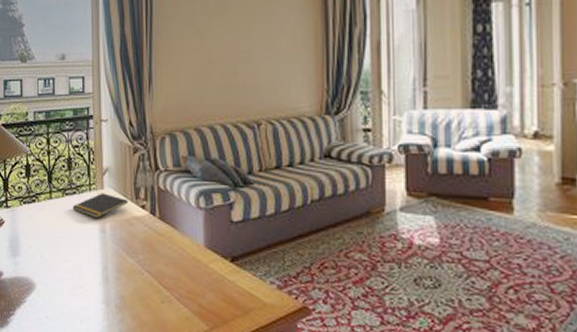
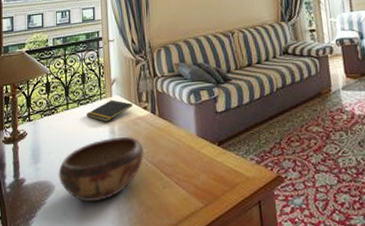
decorative bowl: none [40,238,140,308] -> present [58,137,144,203]

